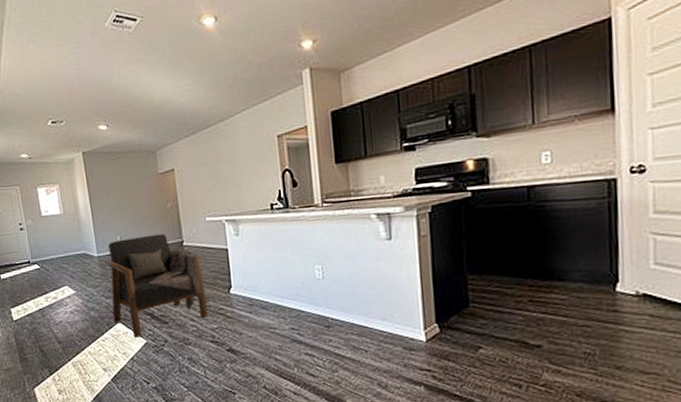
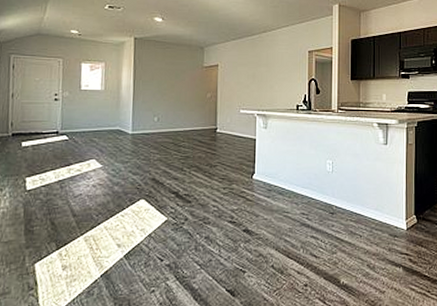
armchair: present [105,233,208,338] -> none [137,119,231,215]

